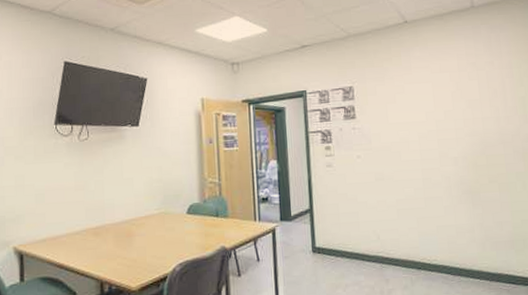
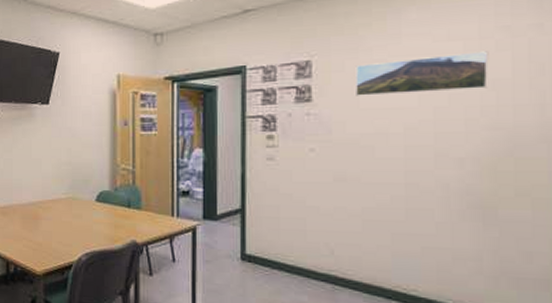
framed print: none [383,80,466,114] -> present [355,51,489,96]

